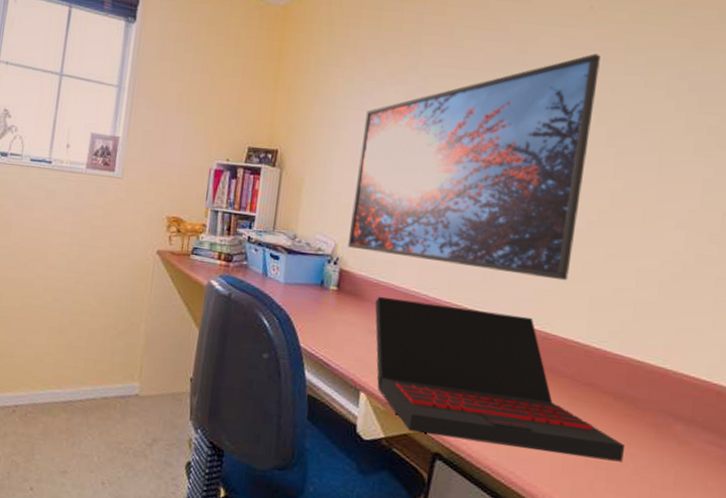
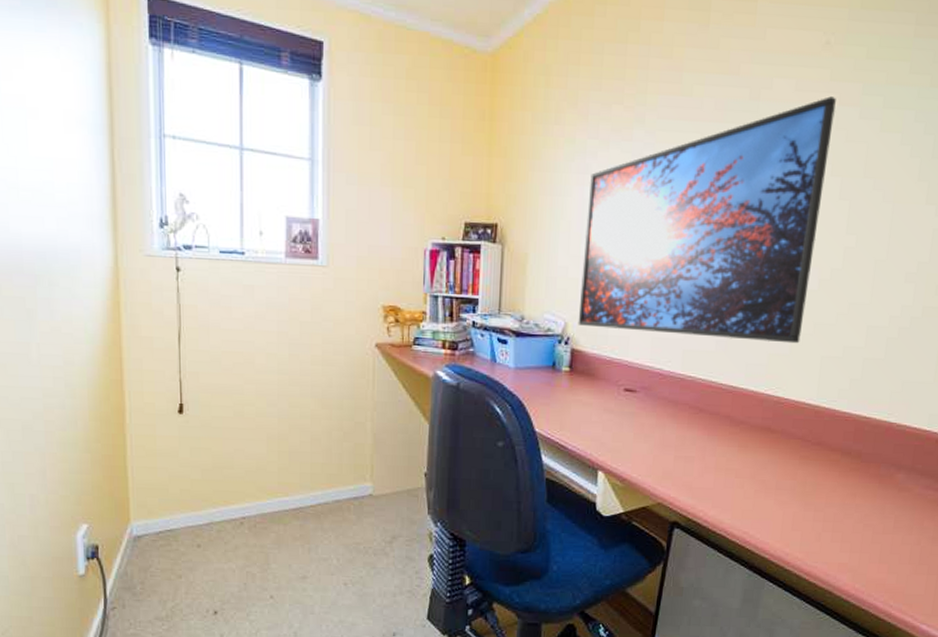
laptop: present [375,296,624,462] -> none [609,373,850,513]

